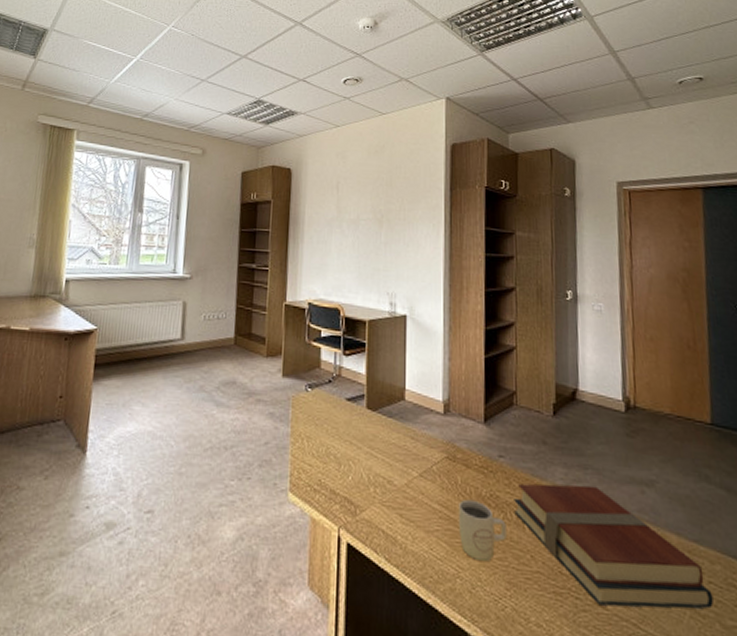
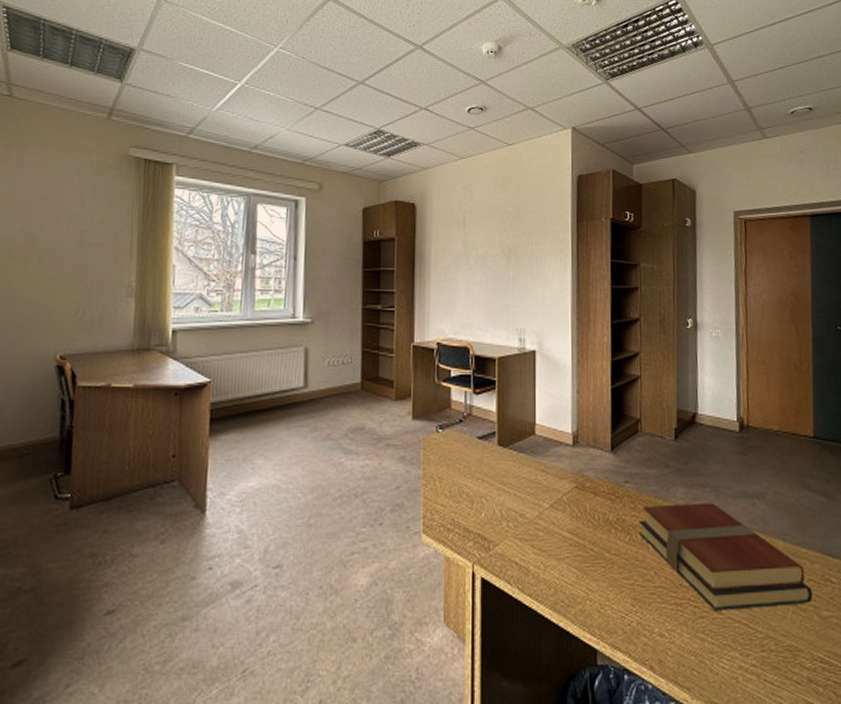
mug: present [457,499,507,561] -> none [587,525,632,581]

